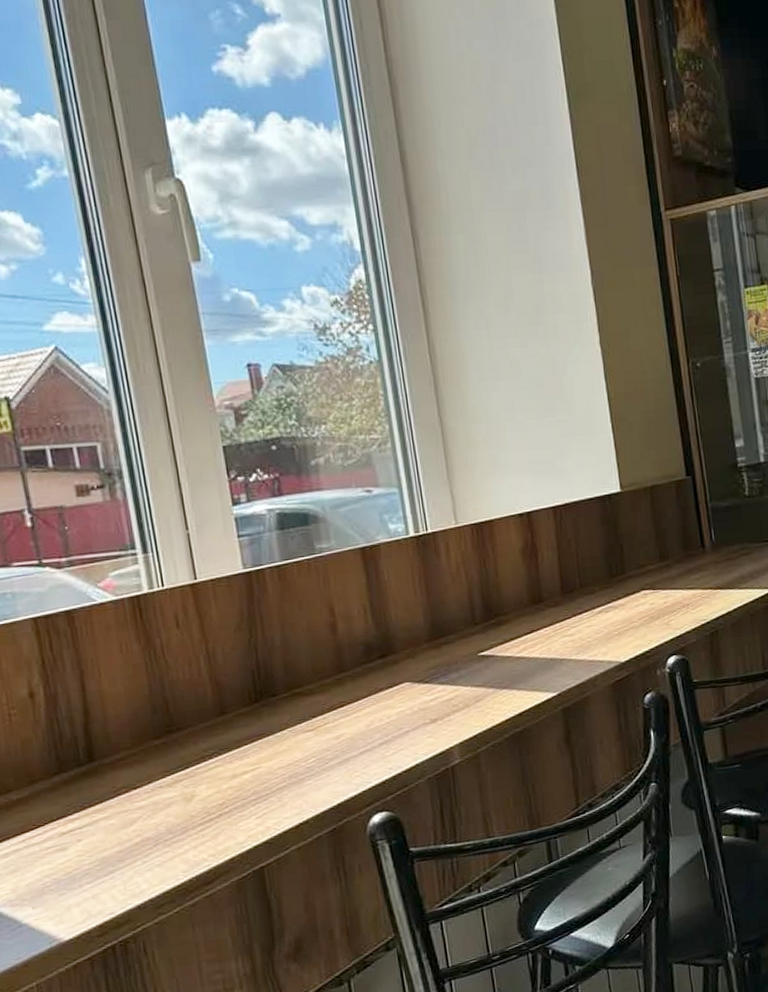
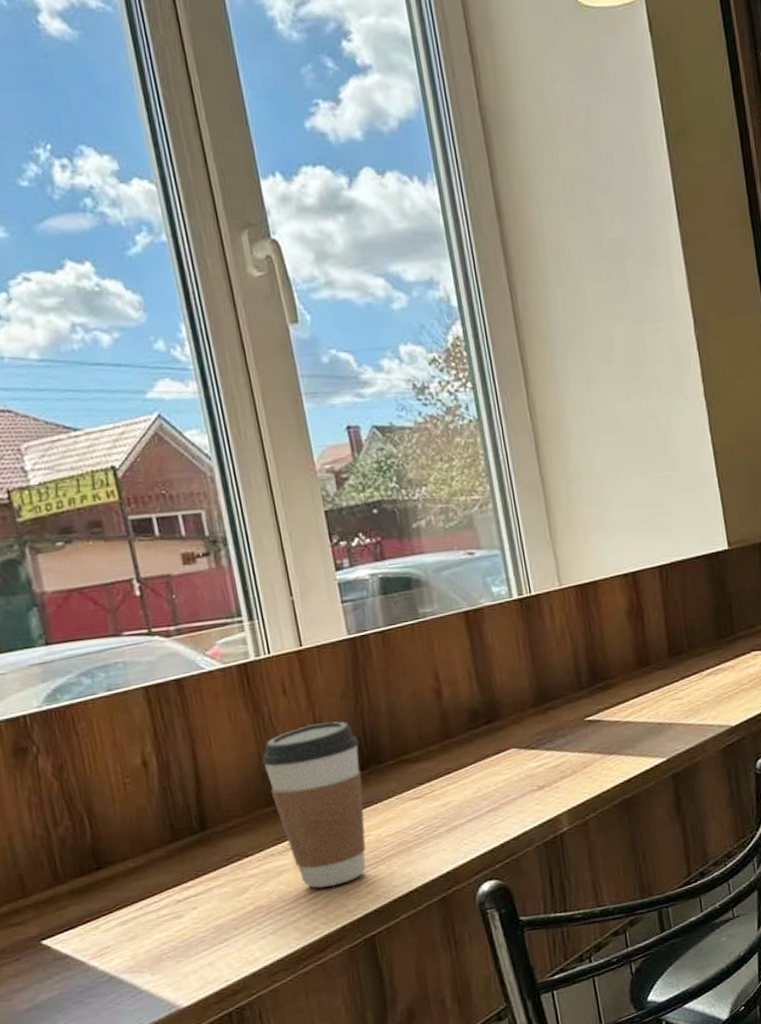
coffee cup: none [152,654,257,820] -> present [262,721,366,888]

